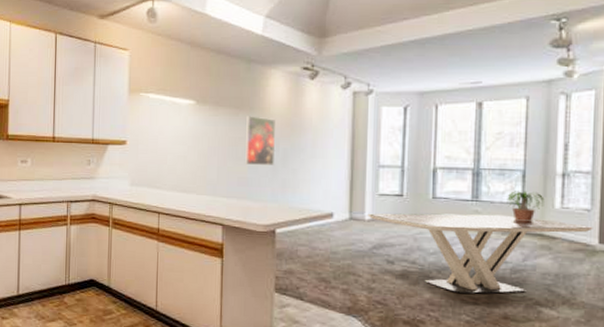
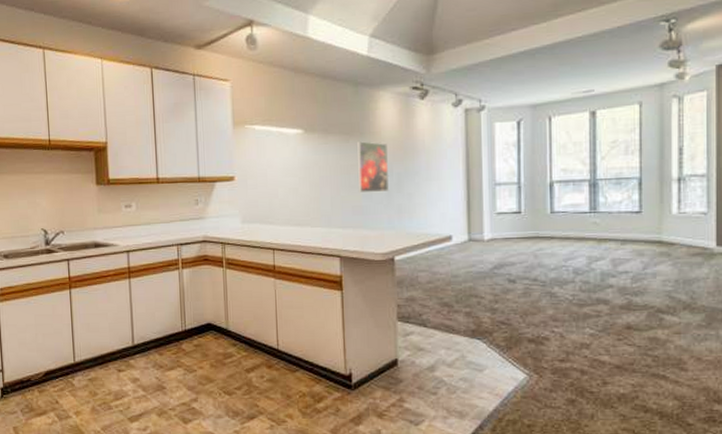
dining table: present [368,213,593,294] -> none [487,224,710,306]
potted plant: present [505,191,545,221] -> none [623,198,662,229]

